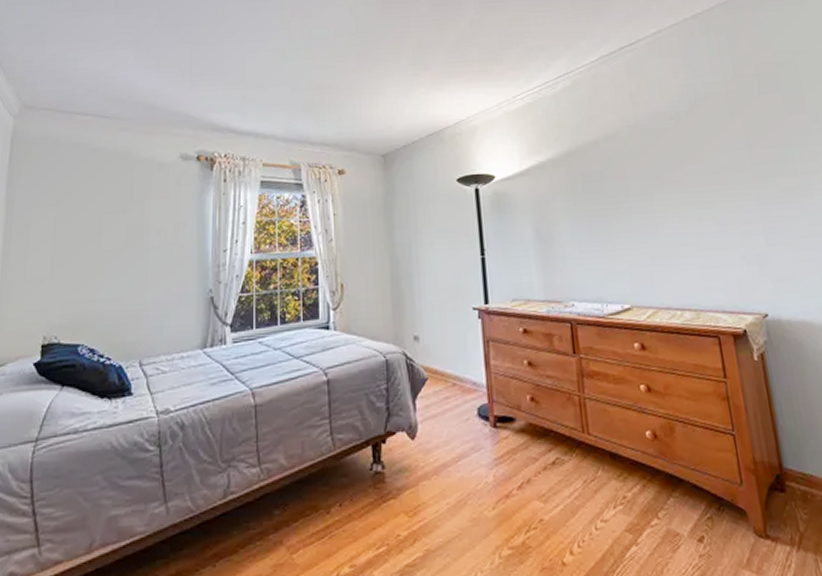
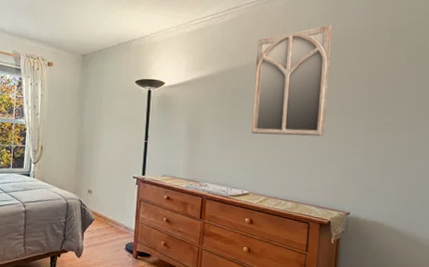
home mirror: none [602,79,710,227] -> present [251,24,333,137]

